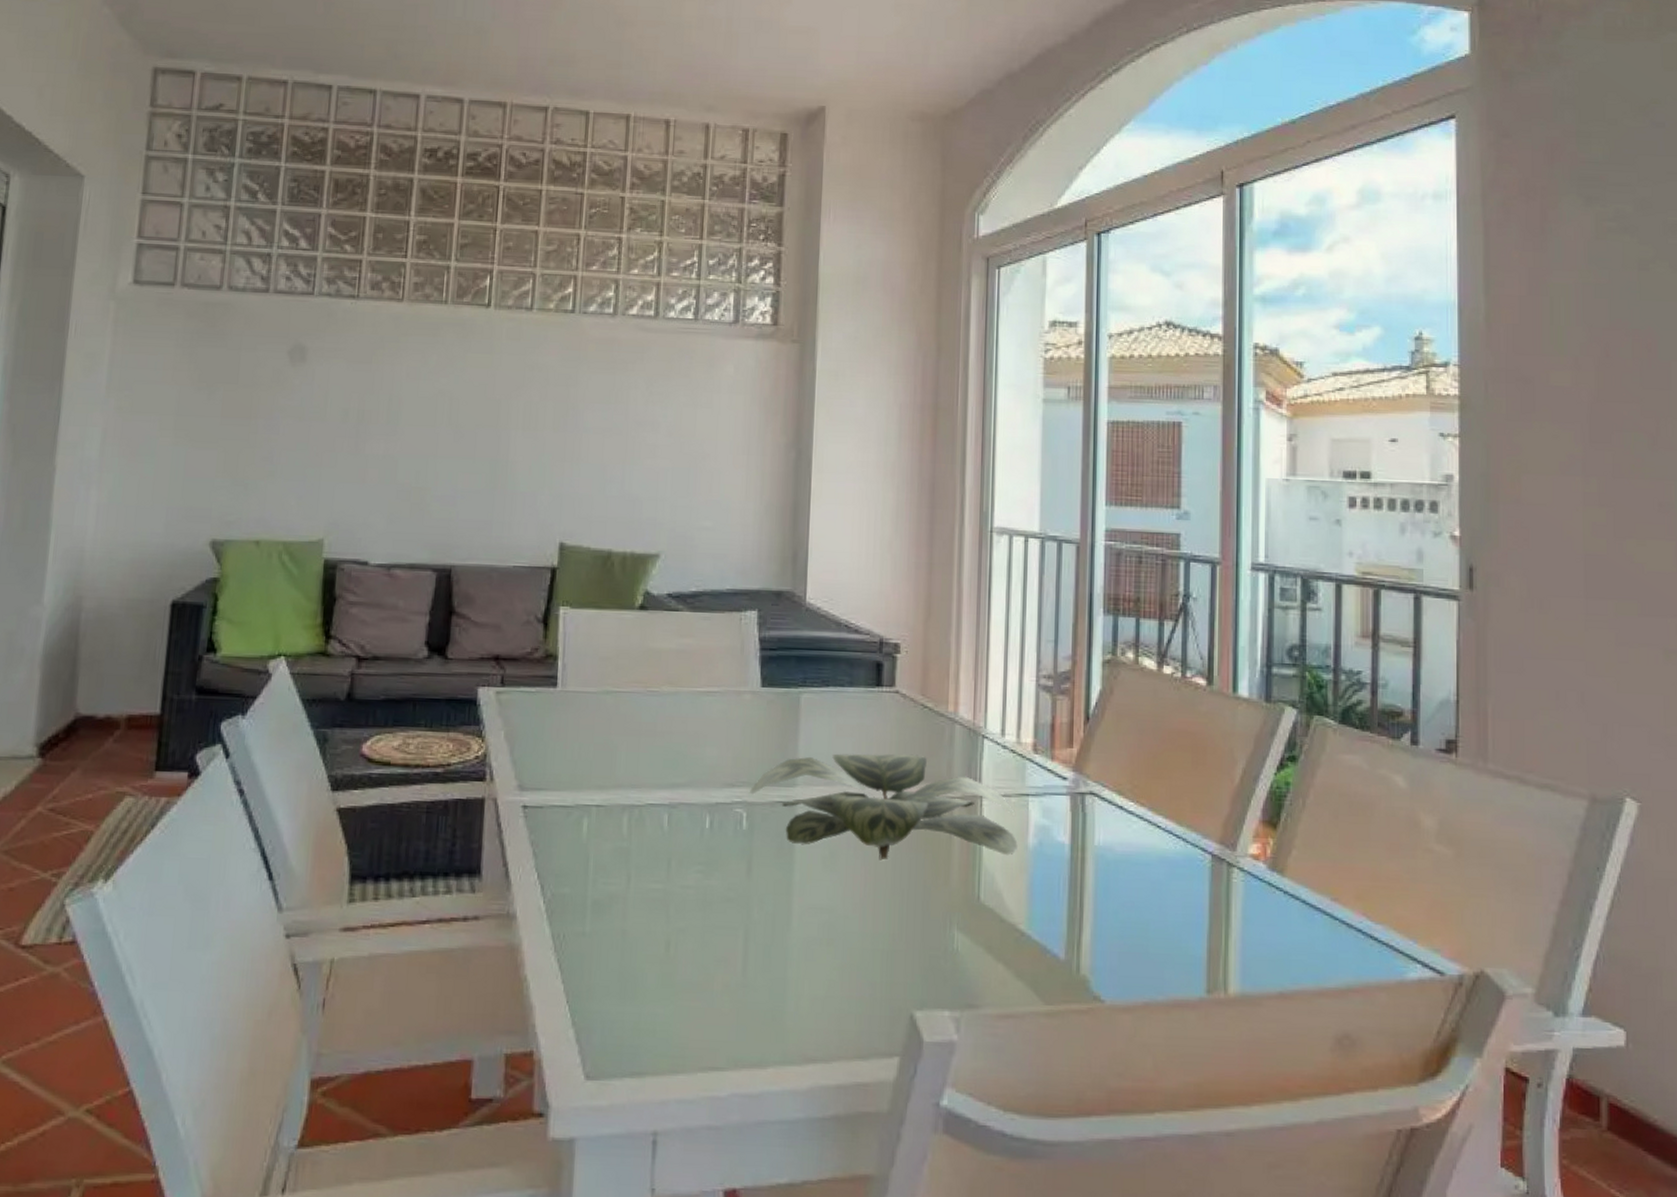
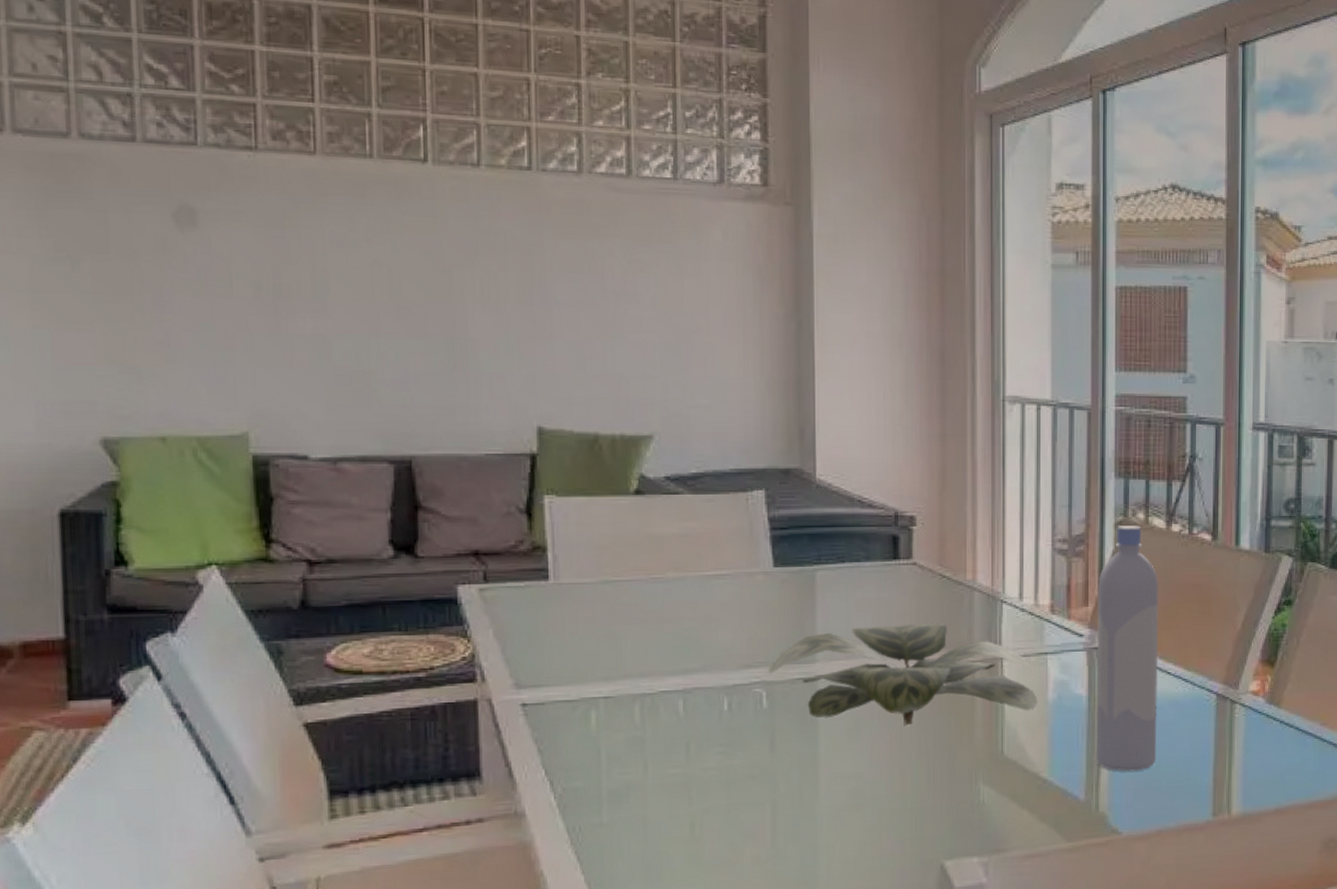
bottle: none [1077,664,1149,933] -> present [1095,526,1159,772]

